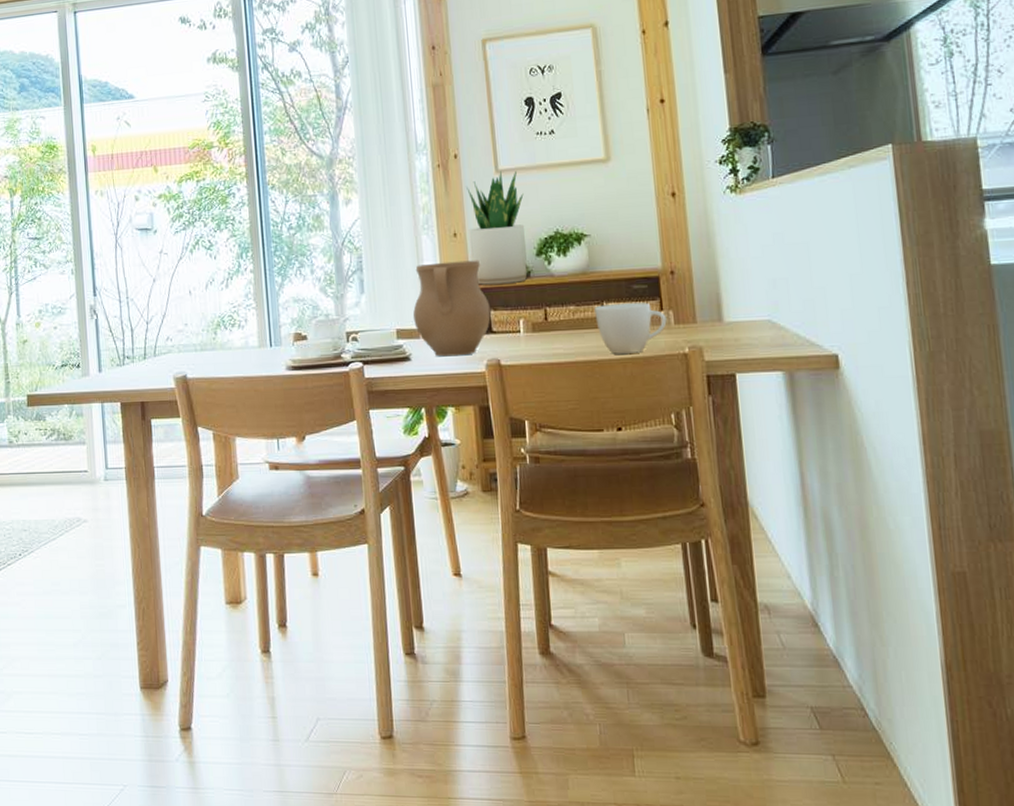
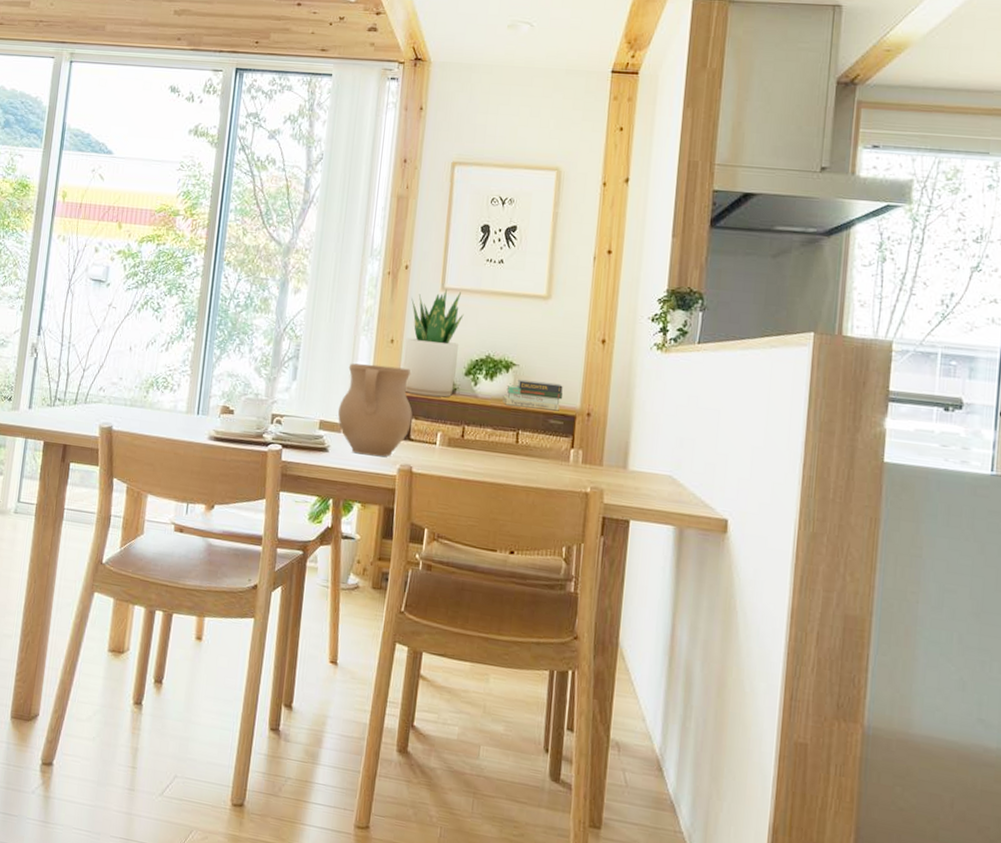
books: none [580,246,641,279] -> present [502,379,563,411]
cup: present [594,302,667,355] -> none [509,432,575,485]

